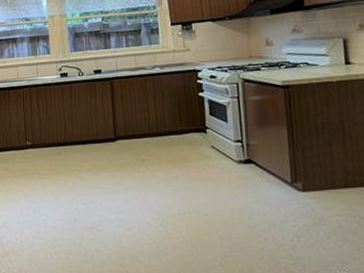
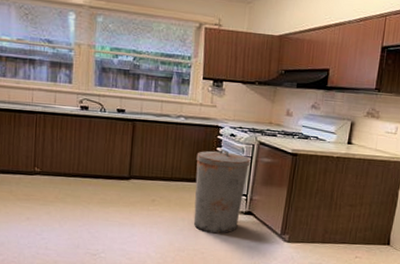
trash can: none [179,93,239,190] -> present [193,149,250,234]

